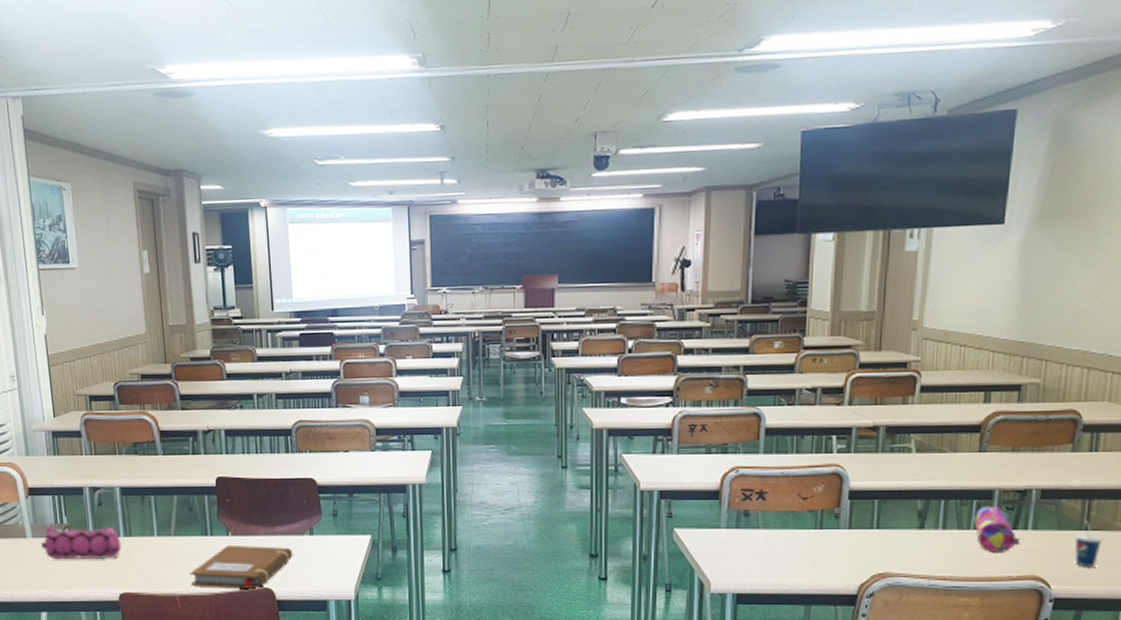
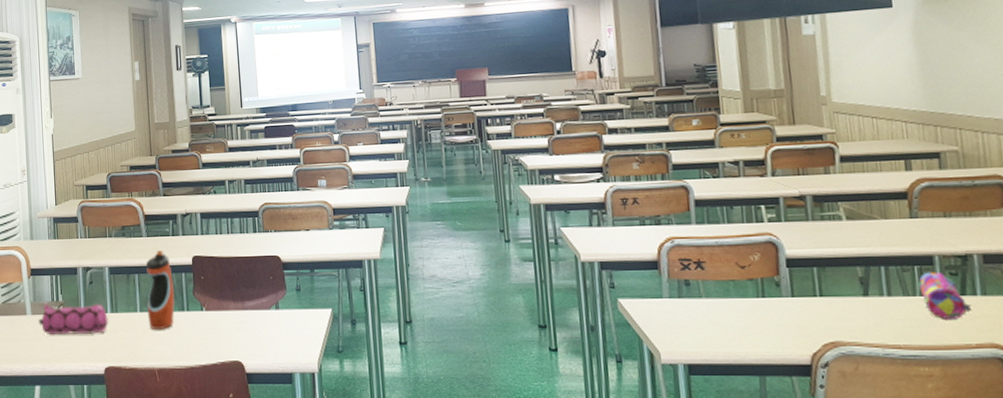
water bottle: none [162,470,198,554] -> present [145,250,176,329]
notebook: present [189,545,293,589] -> none [168,319,261,362]

